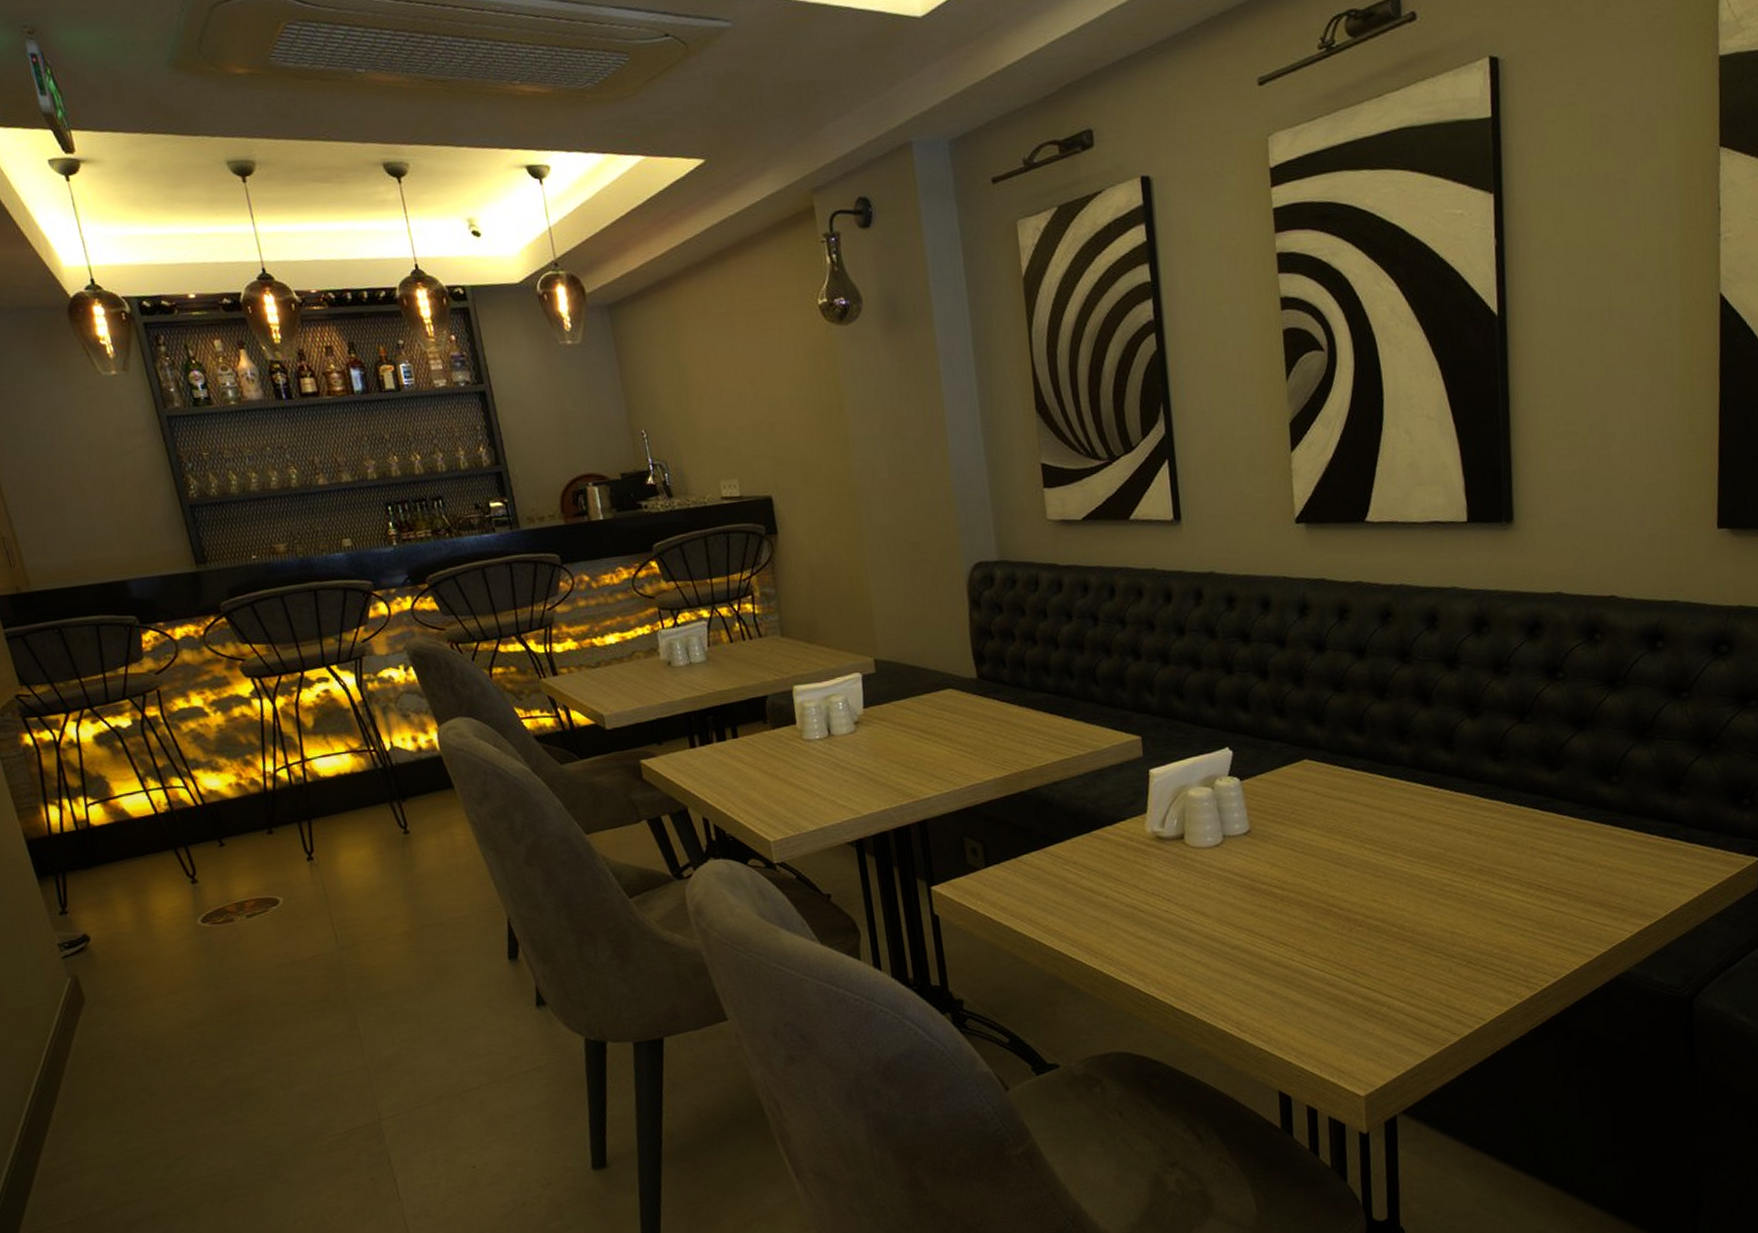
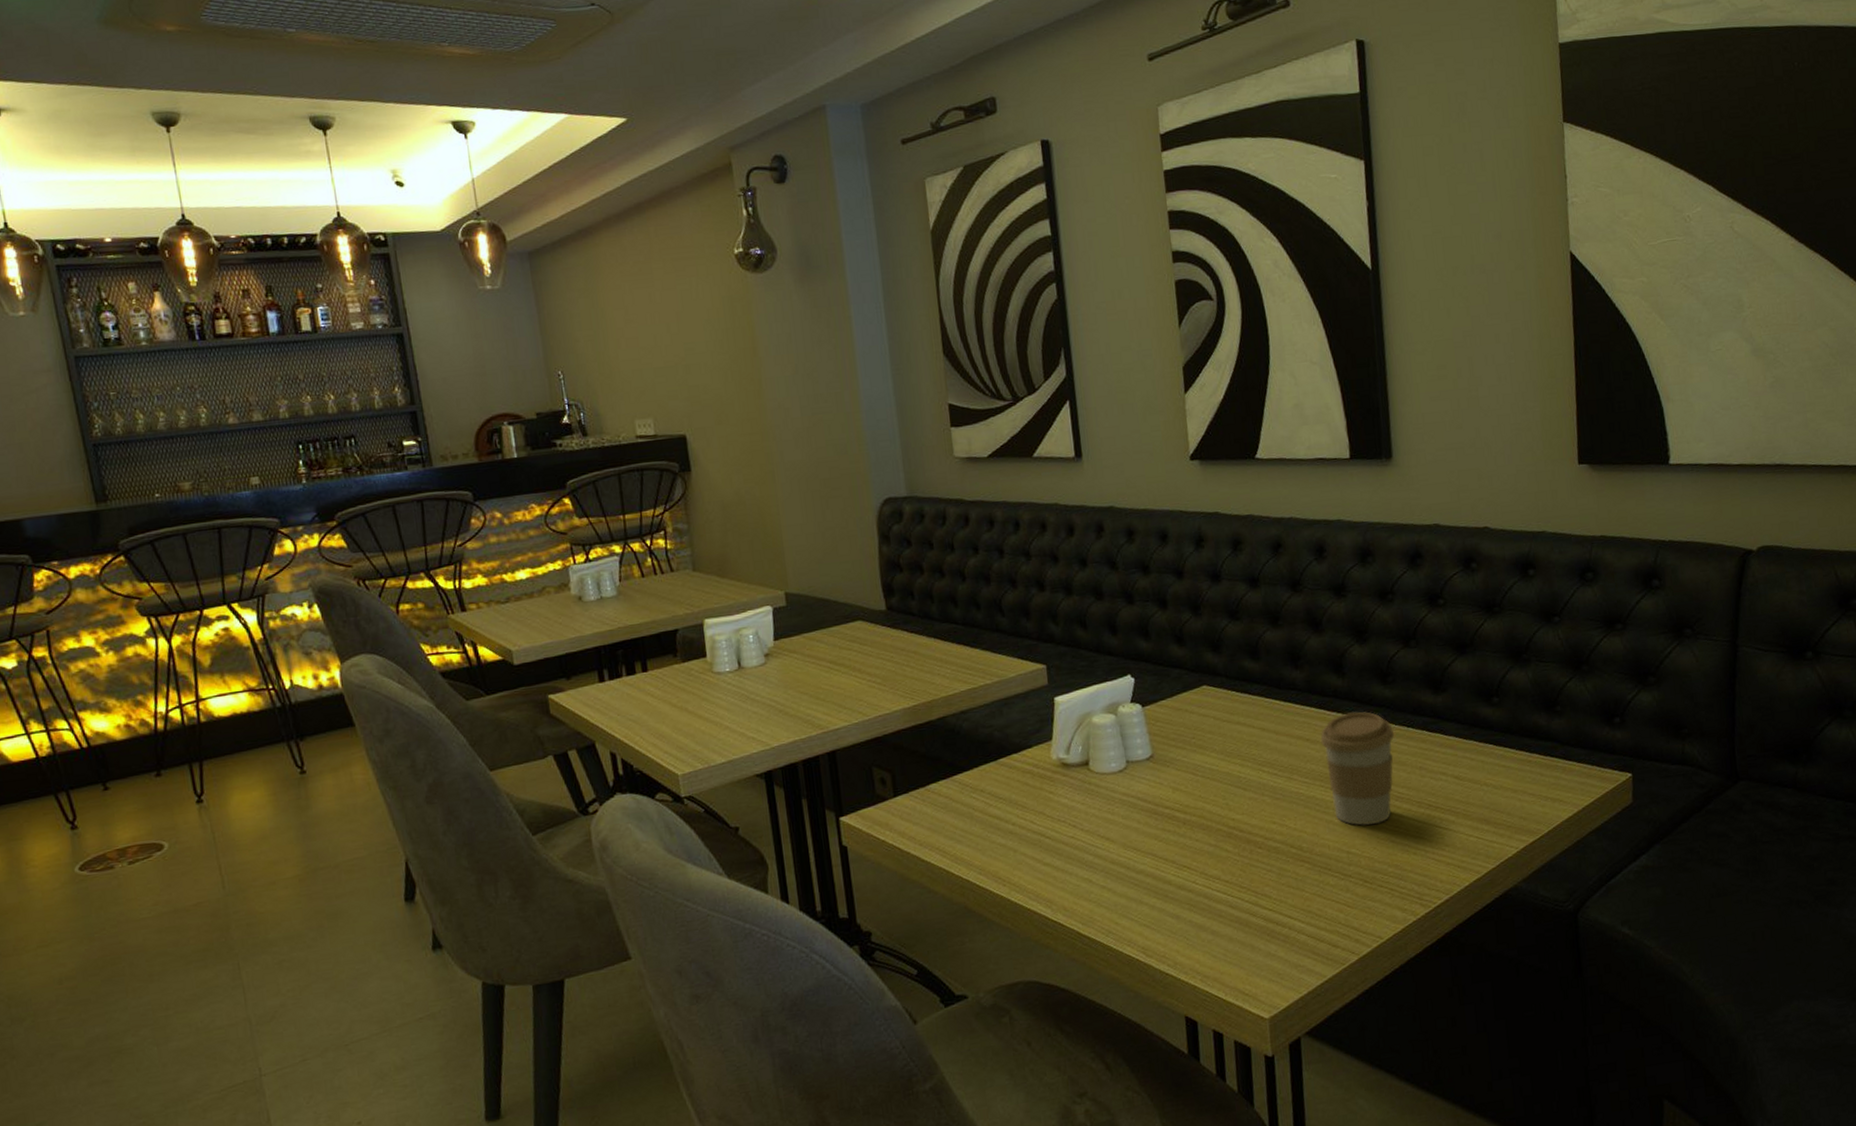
coffee cup: none [1426,788,1506,906] -> present [1320,711,1395,826]

